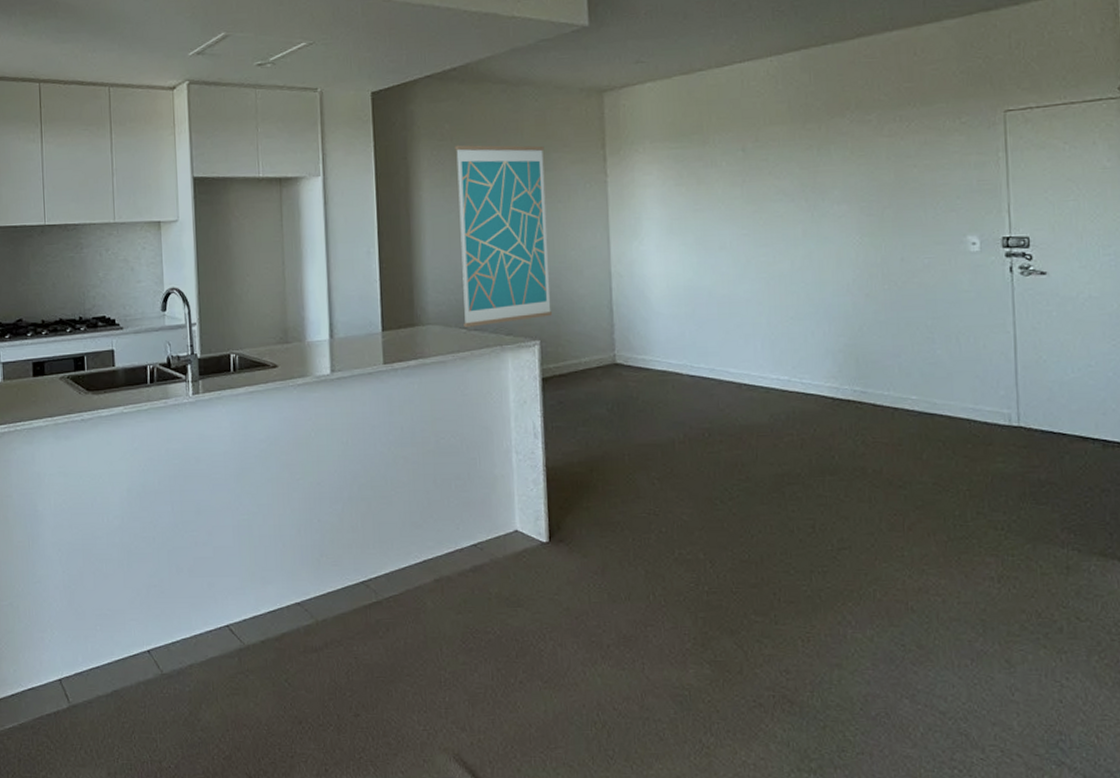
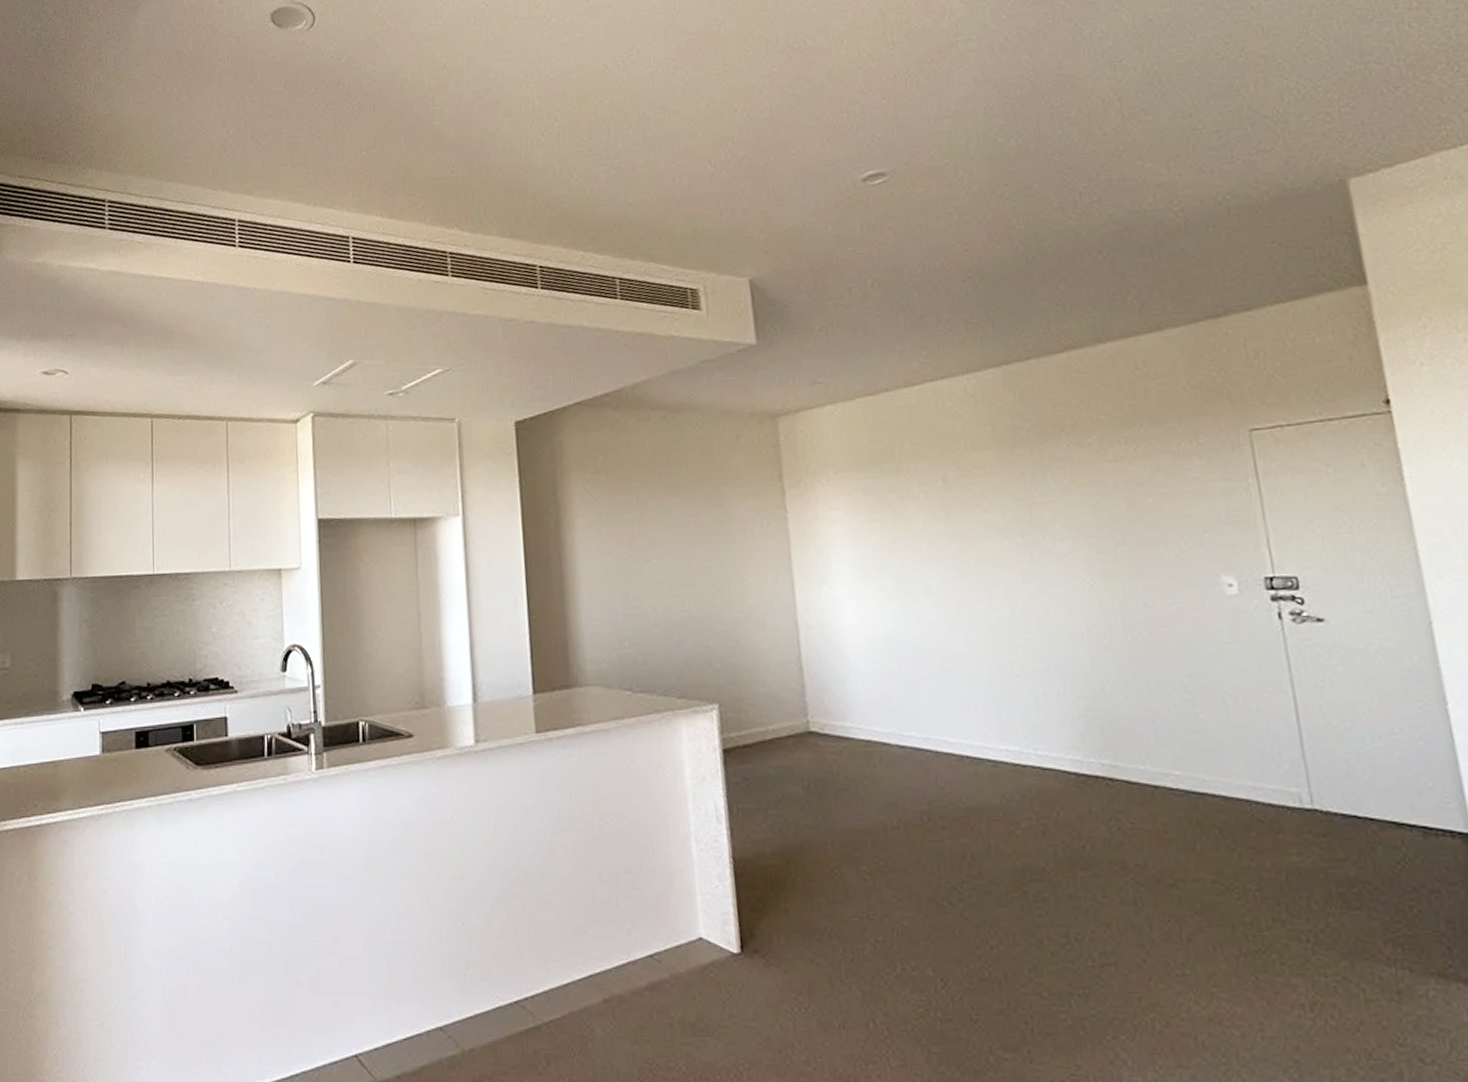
wall art: present [455,145,553,327] -> none [610,478,732,689]

